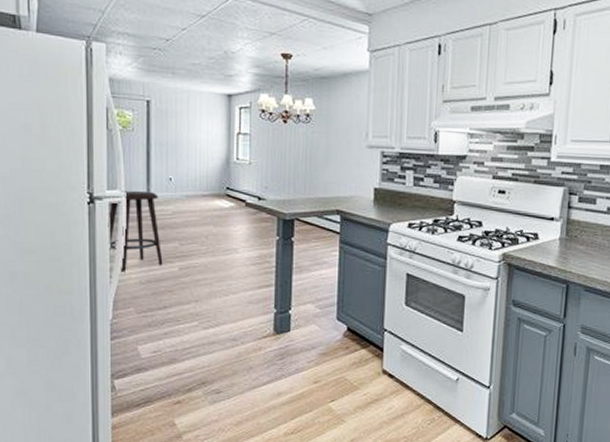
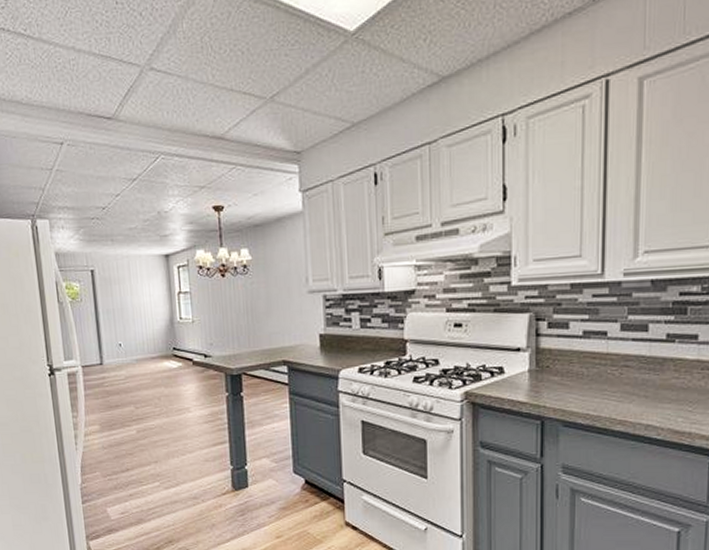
stool: present [108,190,163,272] -> none [68,358,122,438]

